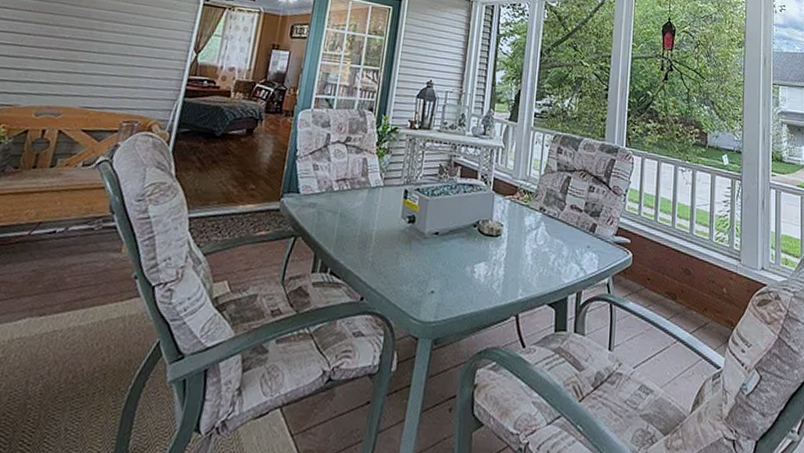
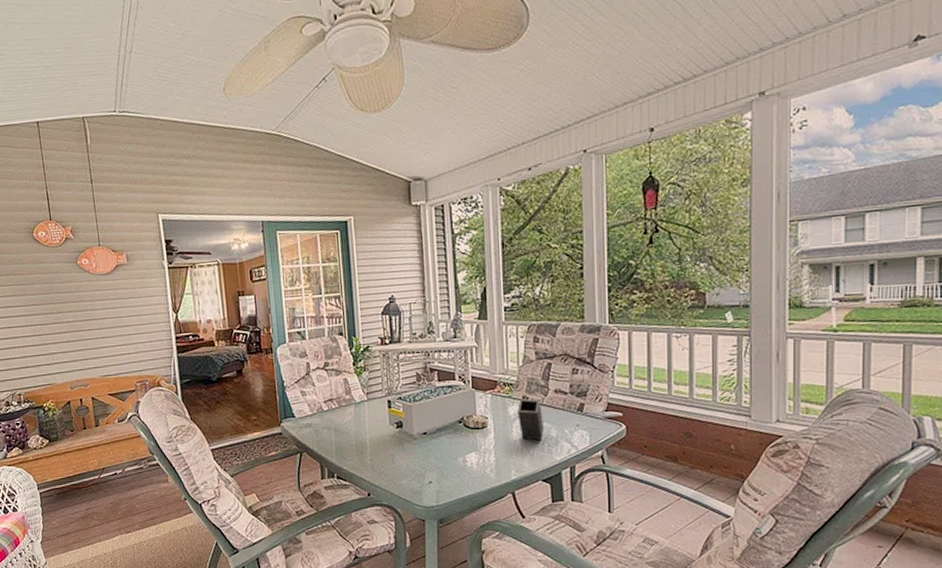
speaker: none [532,210,557,258] -> present [517,399,545,441]

